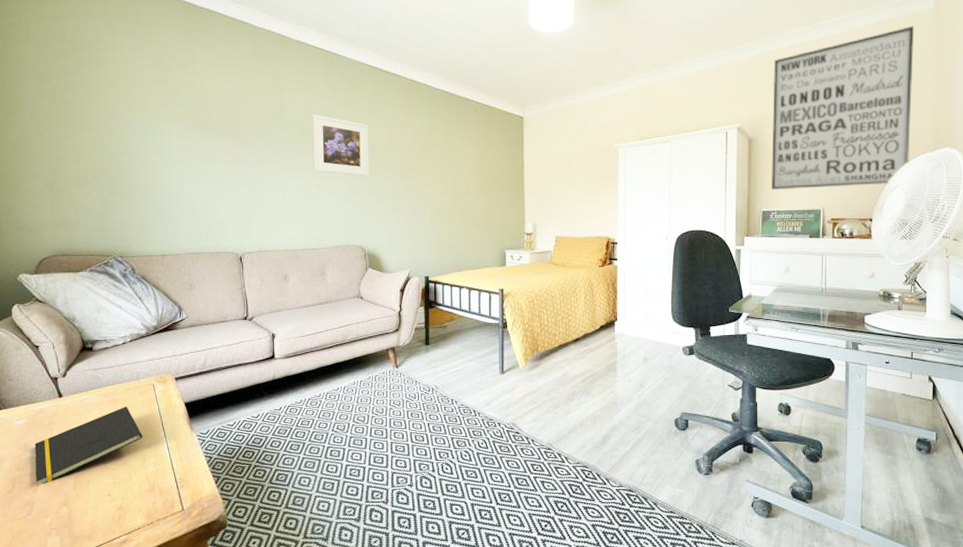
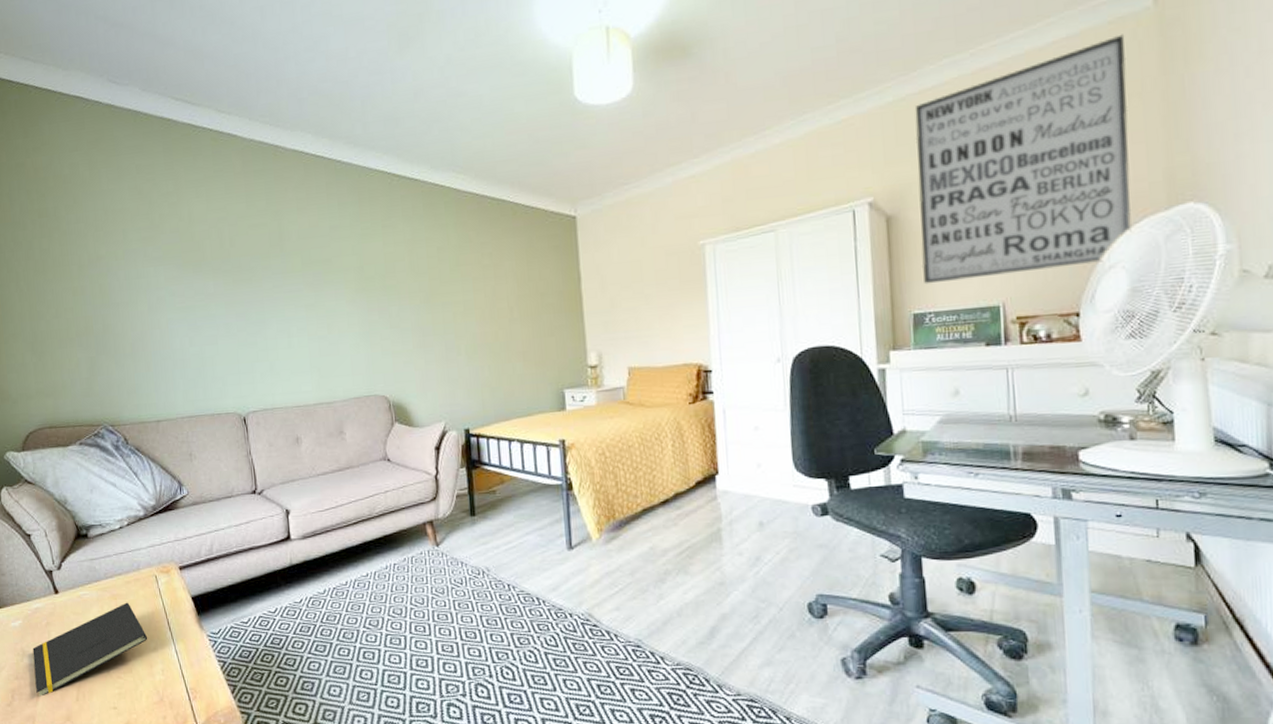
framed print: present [312,113,370,177] -> none [316,236,389,309]

